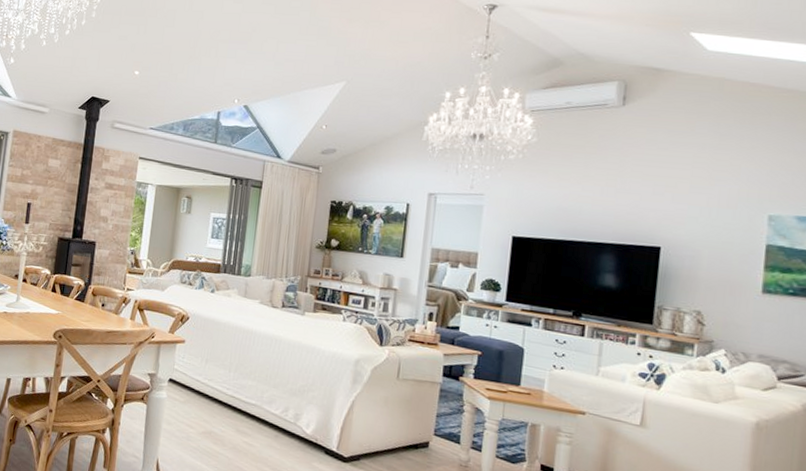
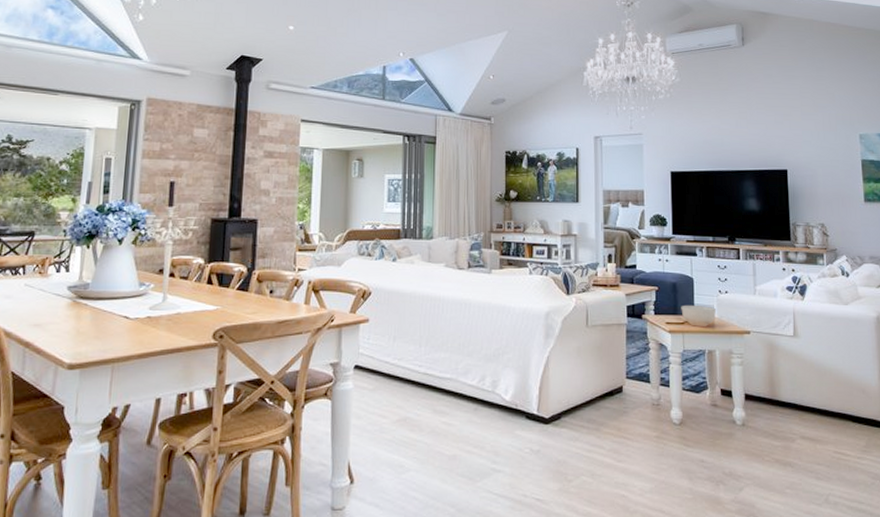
bowl: none [505,373,548,400] -> present [681,305,717,328]

